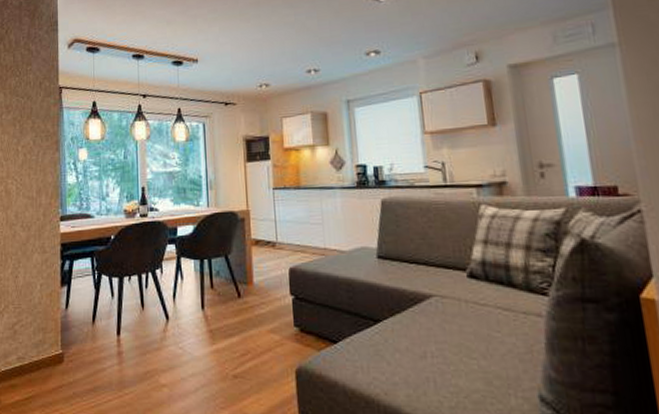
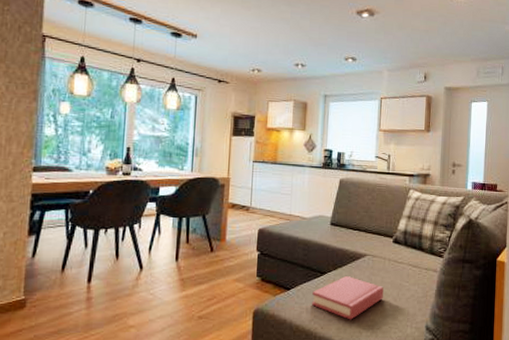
hardback book: none [366,323,466,384] -> present [312,275,383,320]

